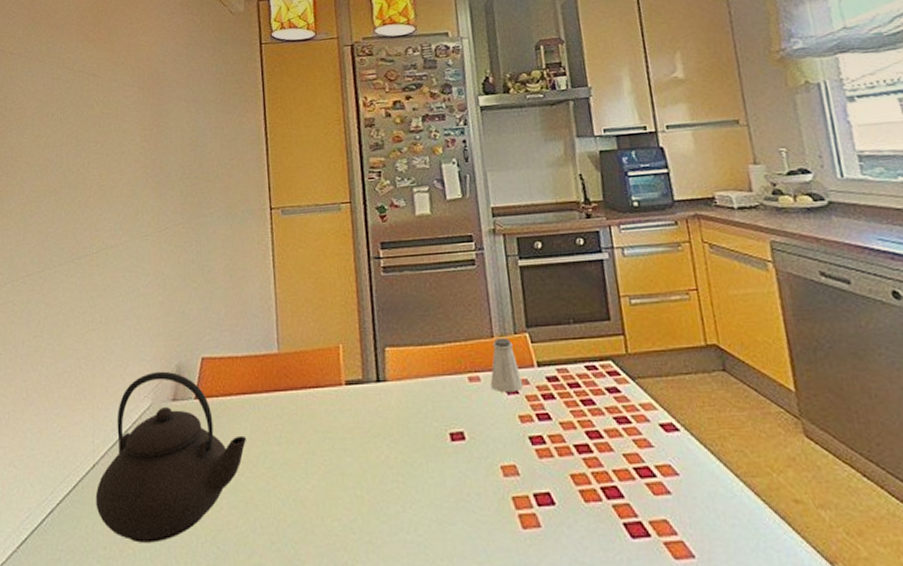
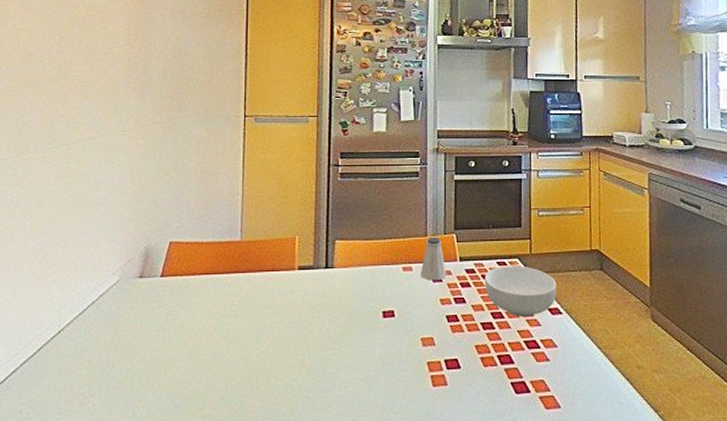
teapot: present [95,371,247,543] -> none [59,252,206,398]
cereal bowl: none [571,369,669,436] -> present [484,265,557,317]

